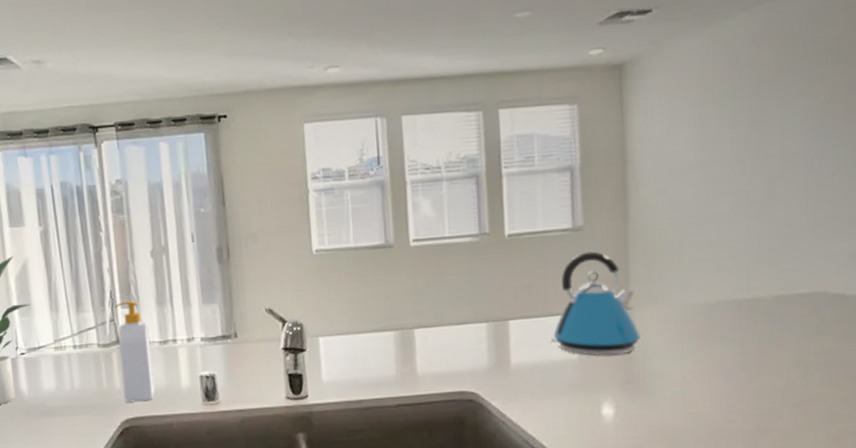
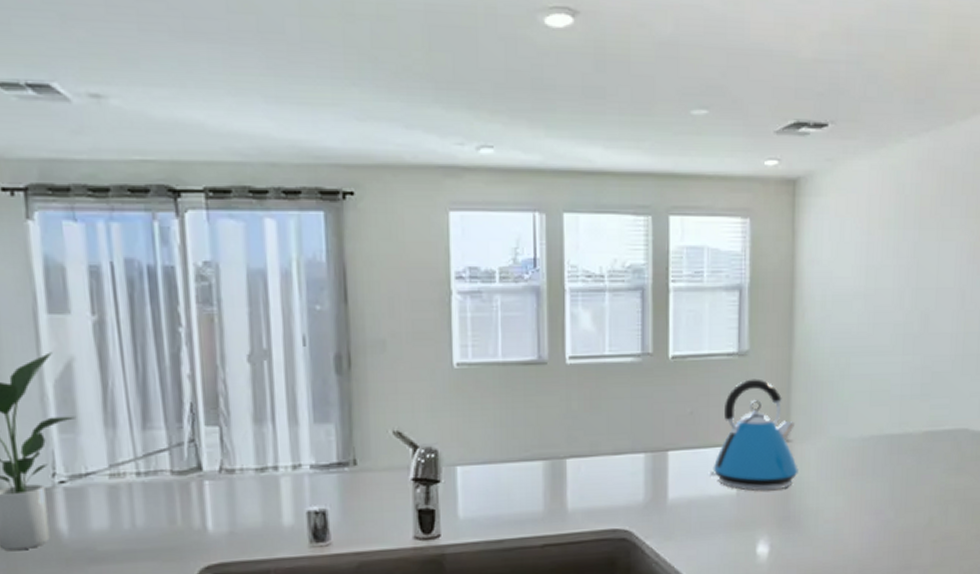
soap bottle: present [114,301,155,403] -> none [195,417,248,545]

